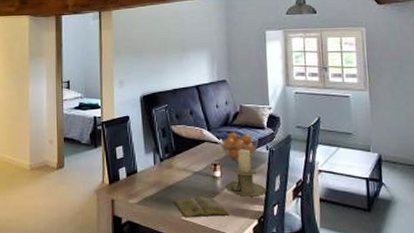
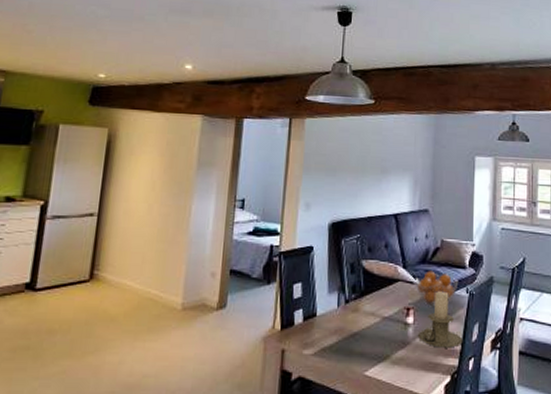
book: present [174,197,229,218] -> none [356,347,419,373]

